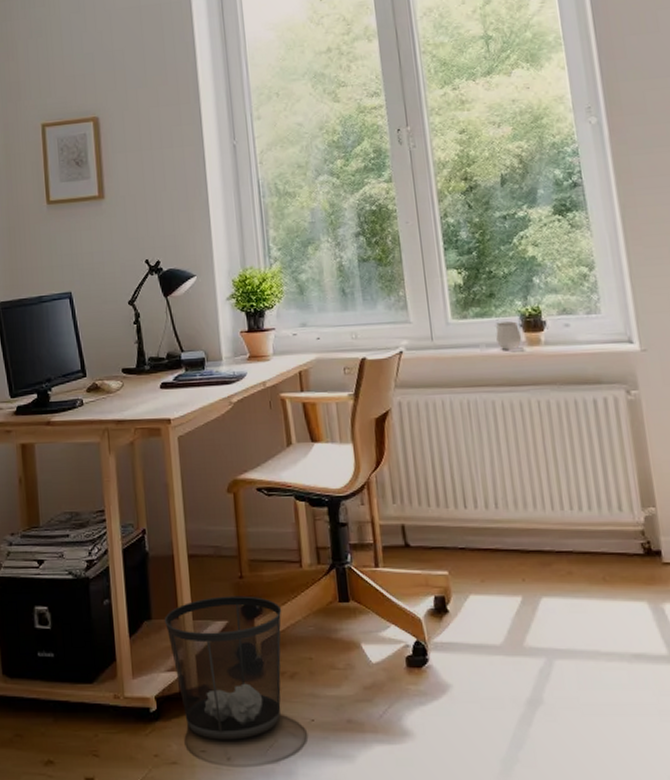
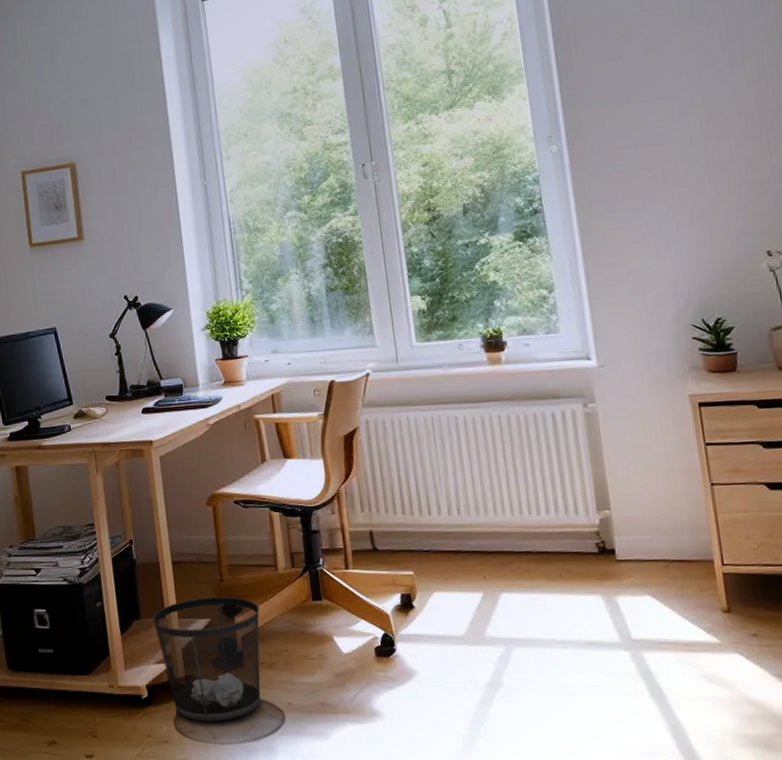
cup: present [496,321,522,351] -> none [458,342,484,370]

